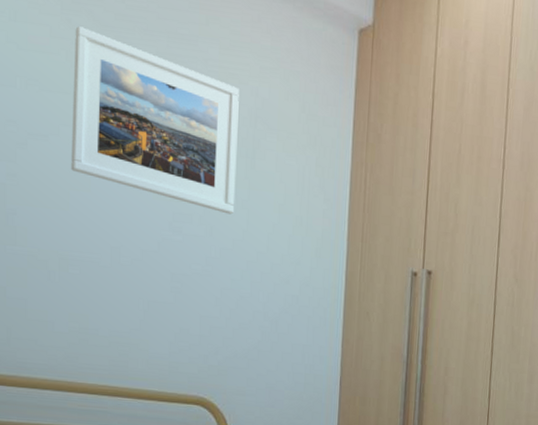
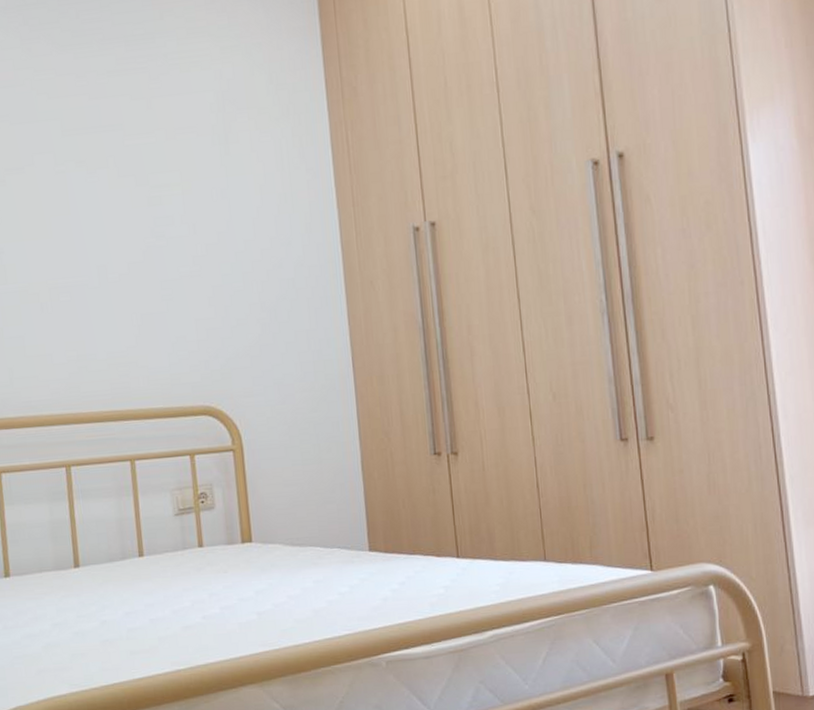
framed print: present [71,26,239,215] -> none [36,52,214,208]

